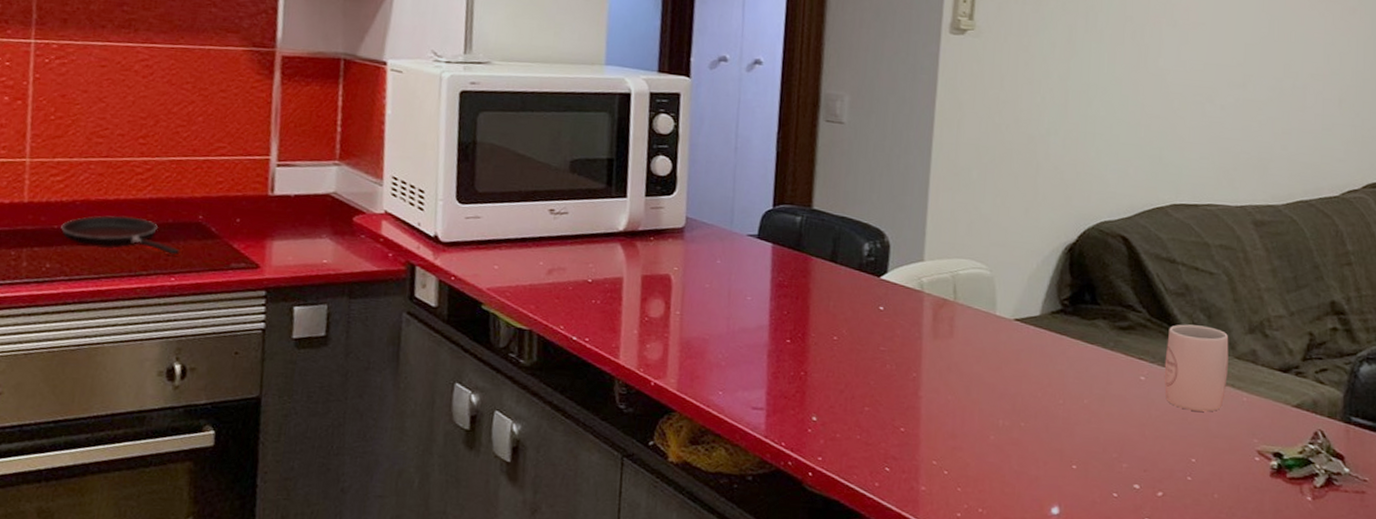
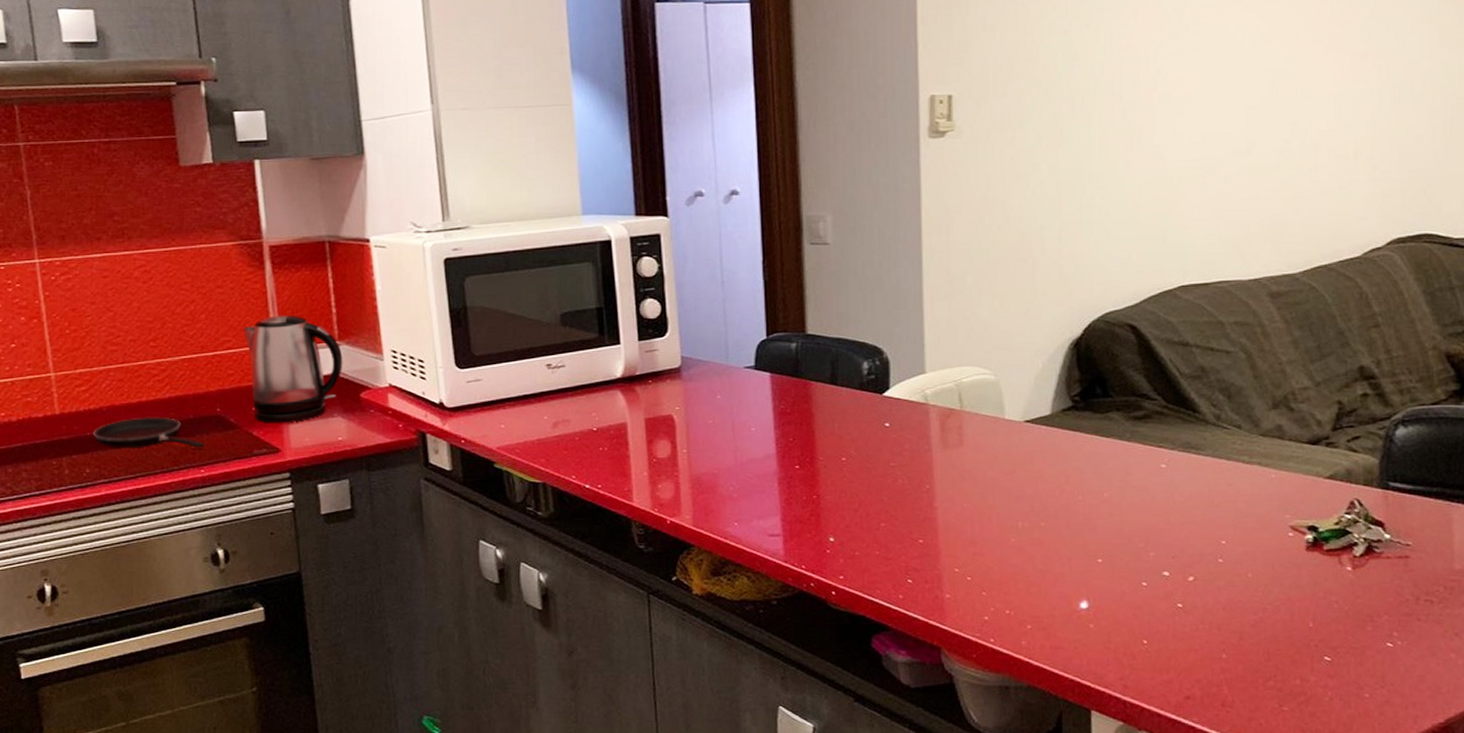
kettle: none [237,127,341,239] -> present [243,315,343,423]
mug: present [1164,324,1229,412] -> none [1185,406,1253,493]

